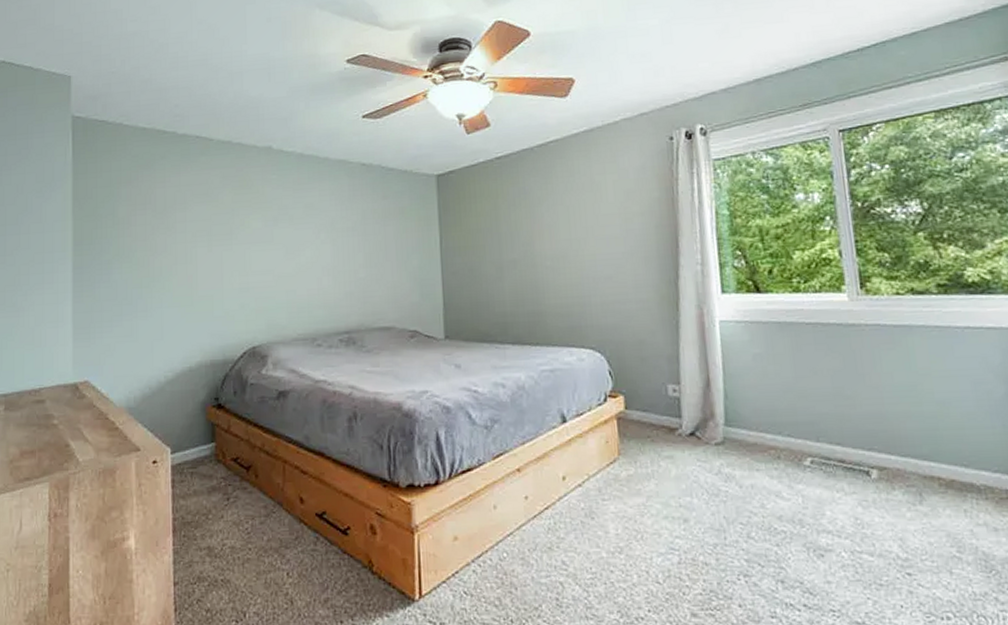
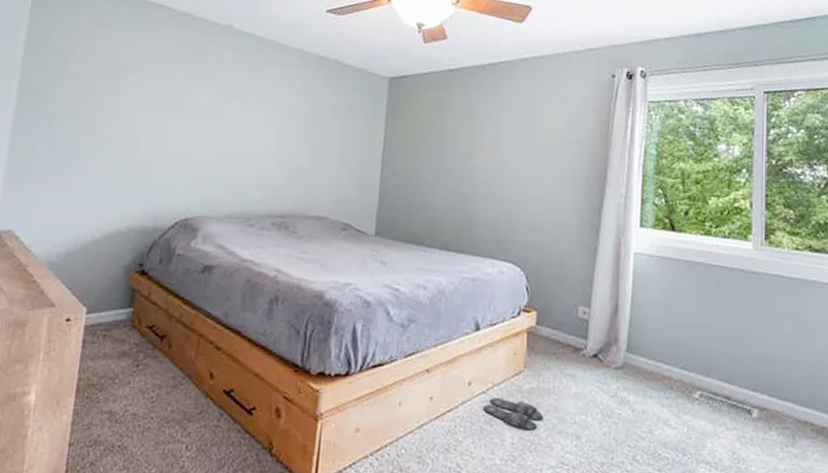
slippers: none [582,490,646,519] -> present [483,398,544,431]

